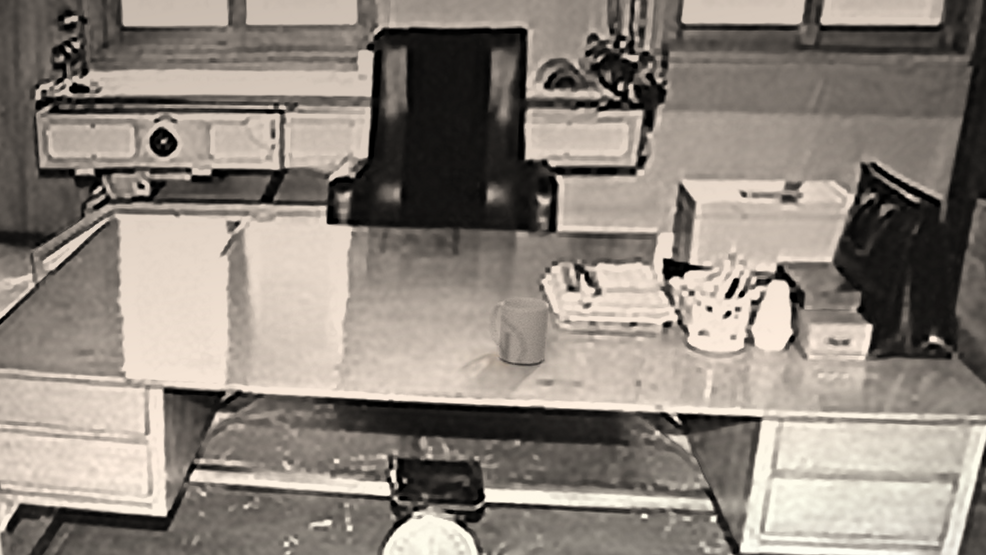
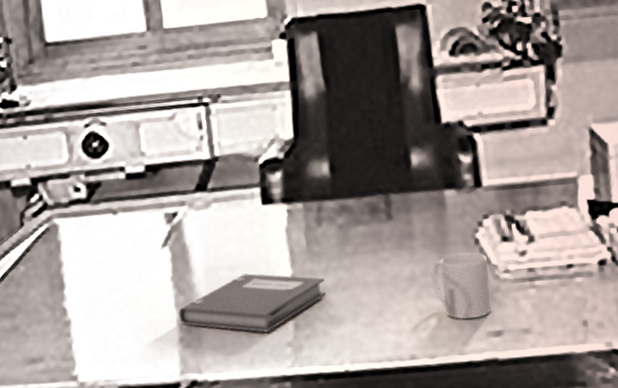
notebook: none [230,292,381,353] -> present [178,273,326,333]

